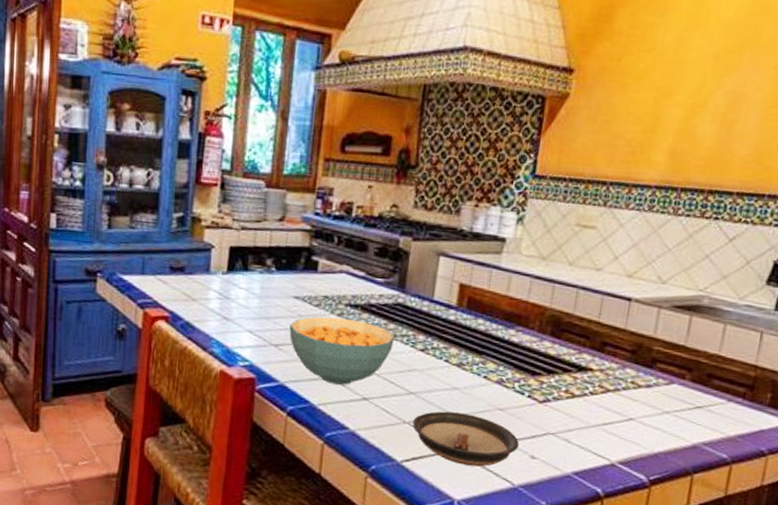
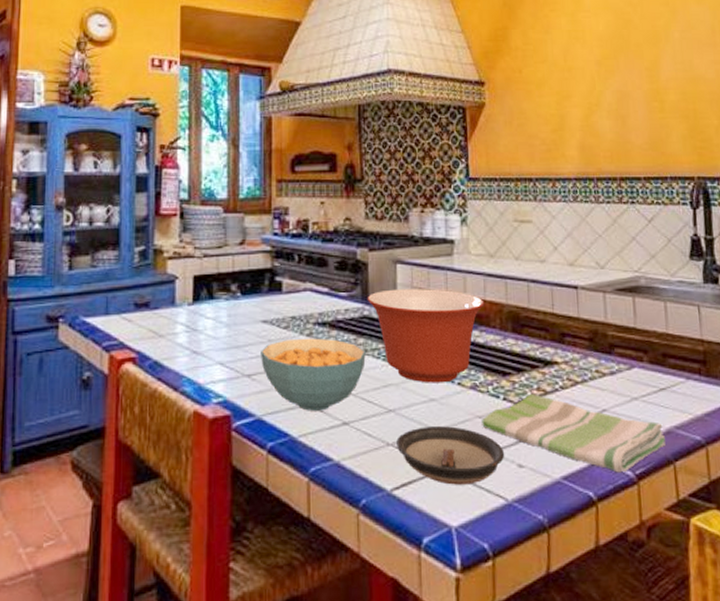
mixing bowl: none [403,280,527,375] -> present [367,289,484,383]
dish towel: none [501,395,690,476] -> present [482,394,666,473]

